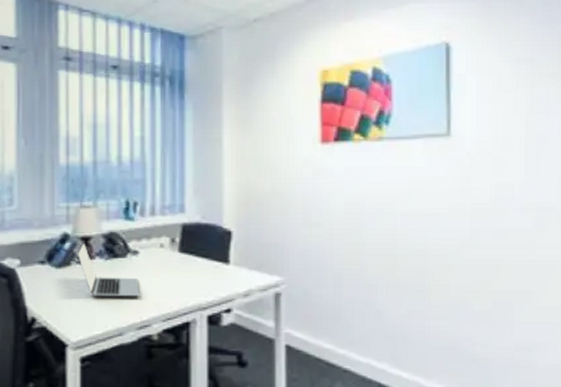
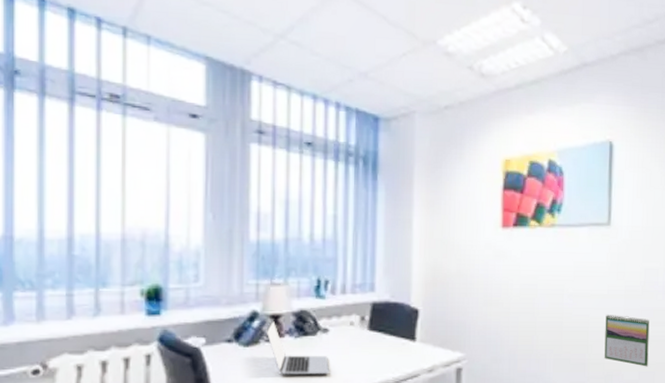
calendar: none [448,236,504,296] -> present [604,315,650,367]

